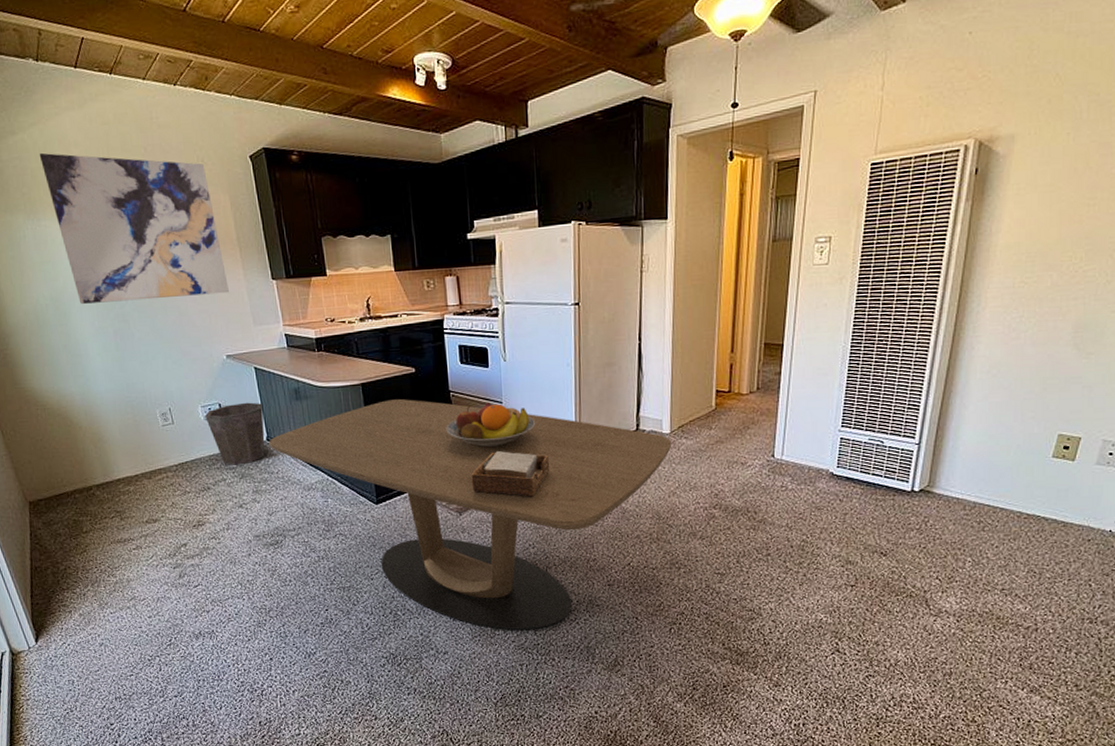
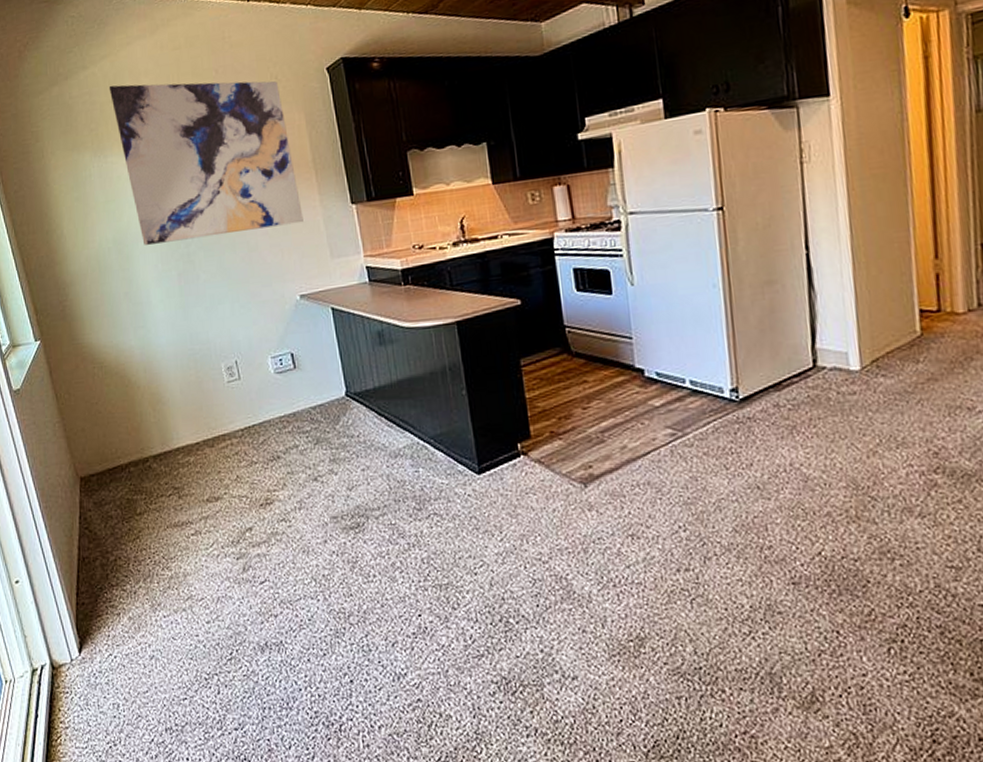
waste bin: present [205,402,265,465] -> none [276,350,344,428]
dining table: present [269,399,672,630] -> none [348,338,866,647]
fruit bowl: present [446,403,535,447] -> none [562,339,676,396]
napkin holder: present [471,451,550,497] -> none [597,401,701,462]

